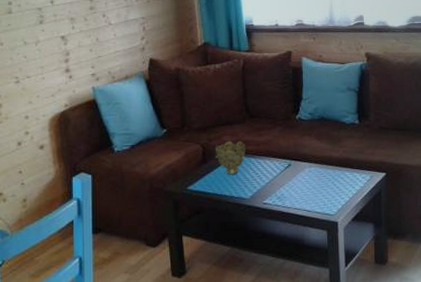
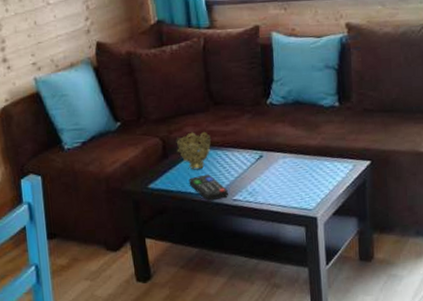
remote control: none [224,179,259,204] -> present [189,174,228,201]

